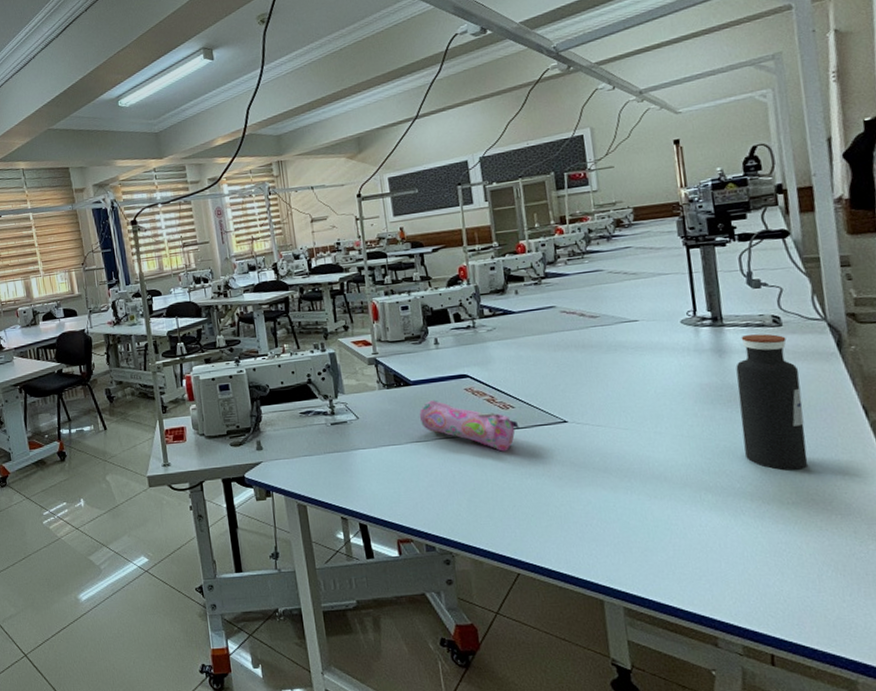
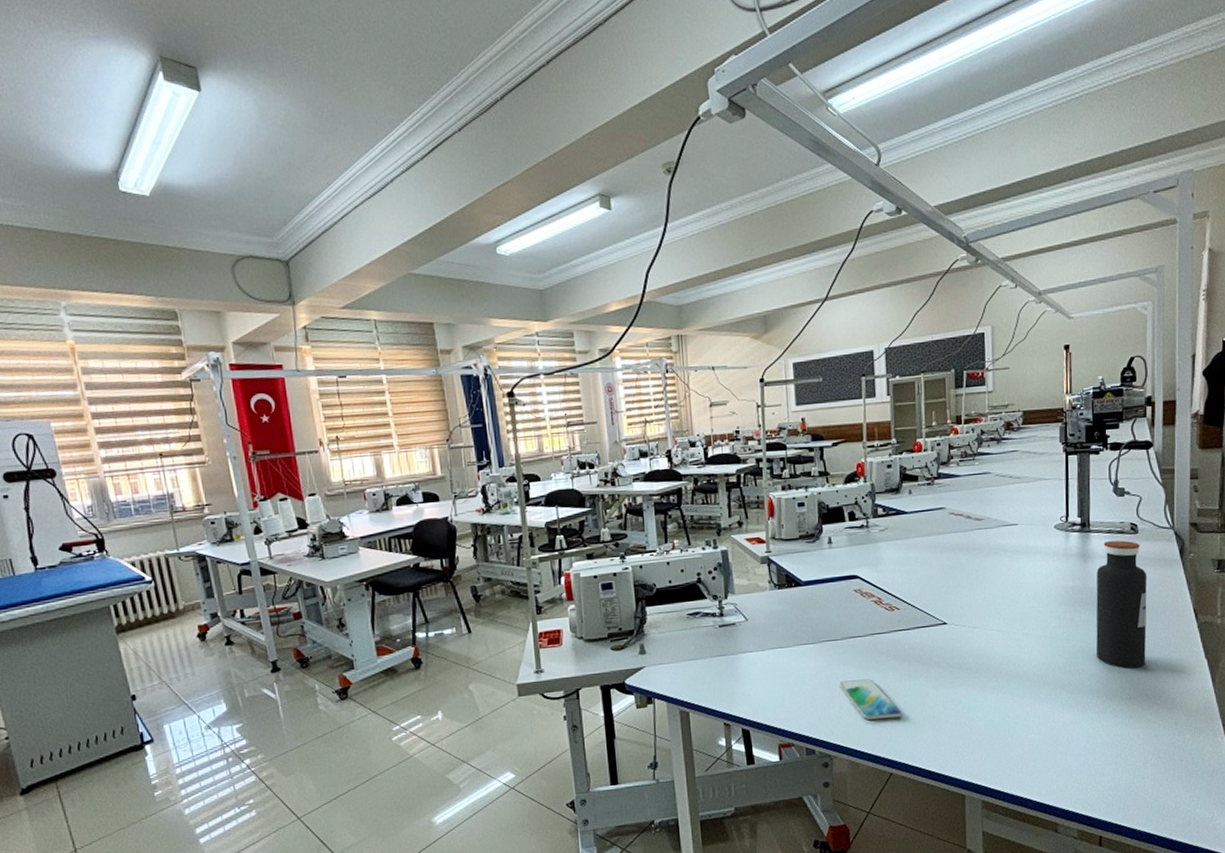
pencil case: present [419,399,519,452] -> none [808,601,903,654]
smartphone: none [456,477,527,519] -> present [840,679,903,721]

